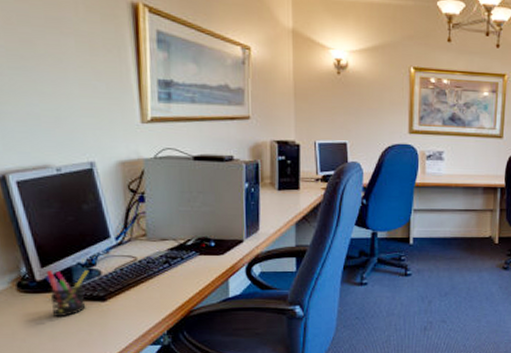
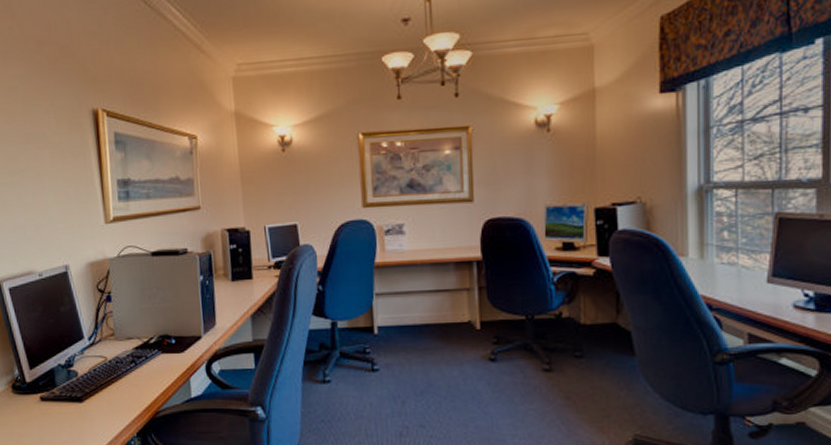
pen holder: present [44,270,89,316] -> none [33,371,68,417]

